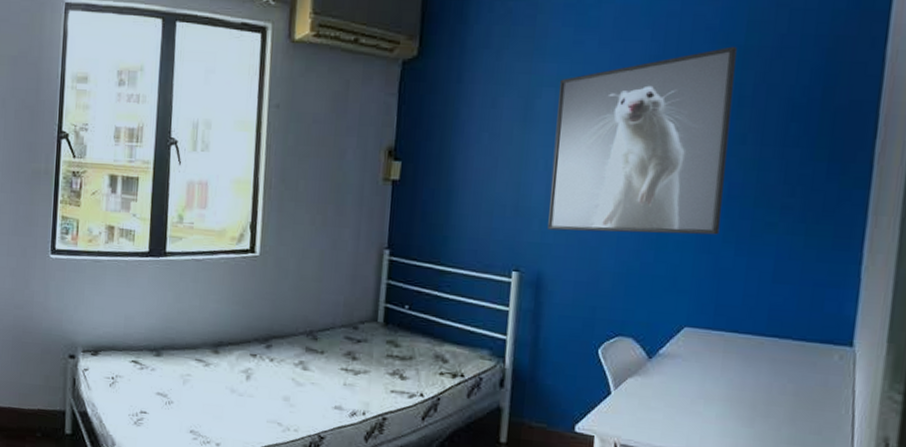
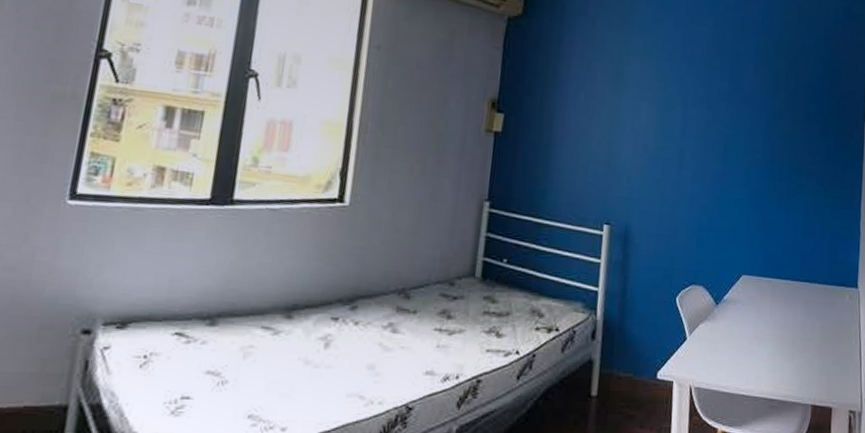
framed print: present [548,46,737,235] -> none [634,39,774,194]

